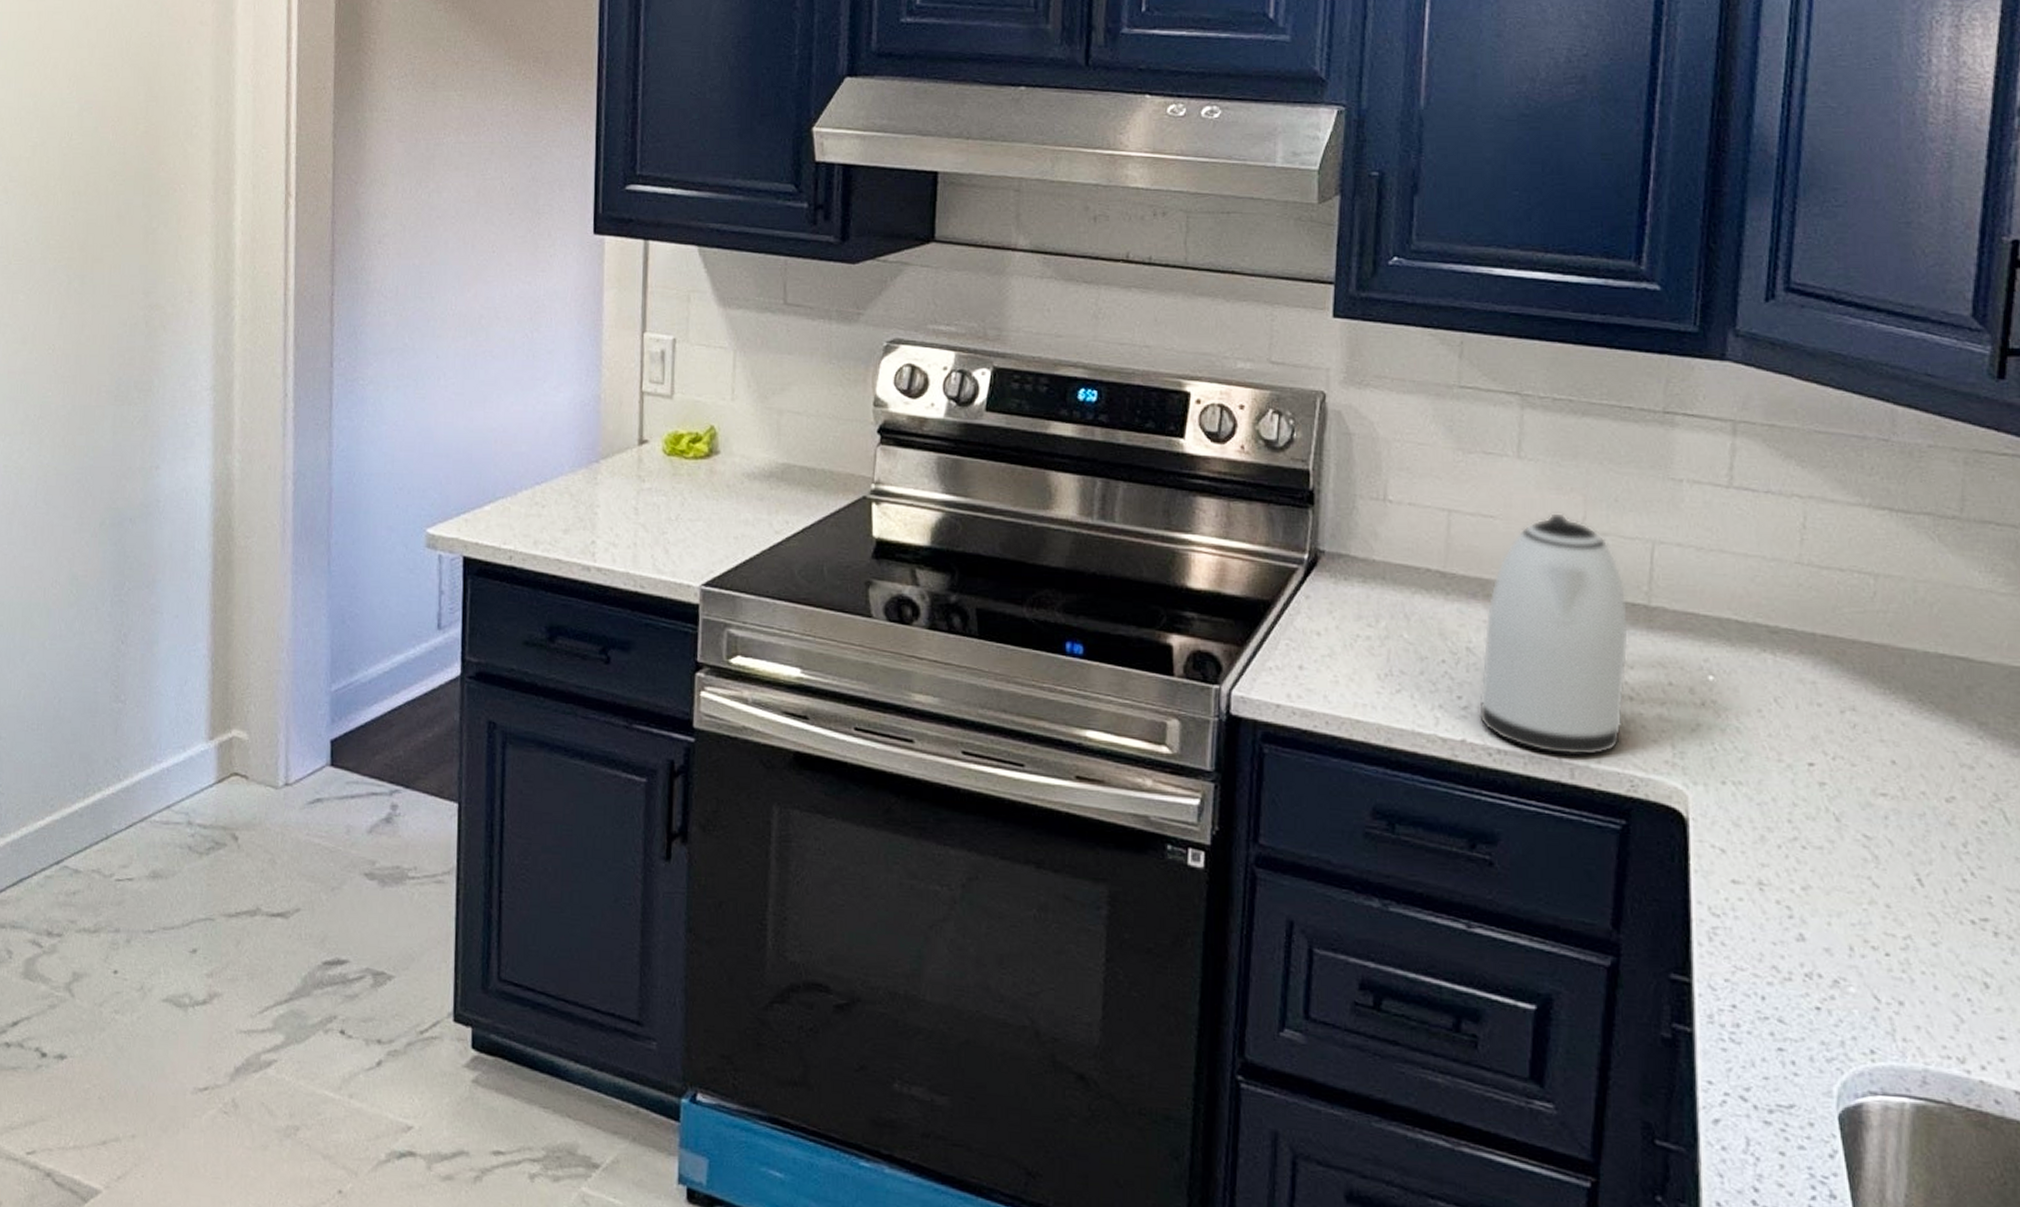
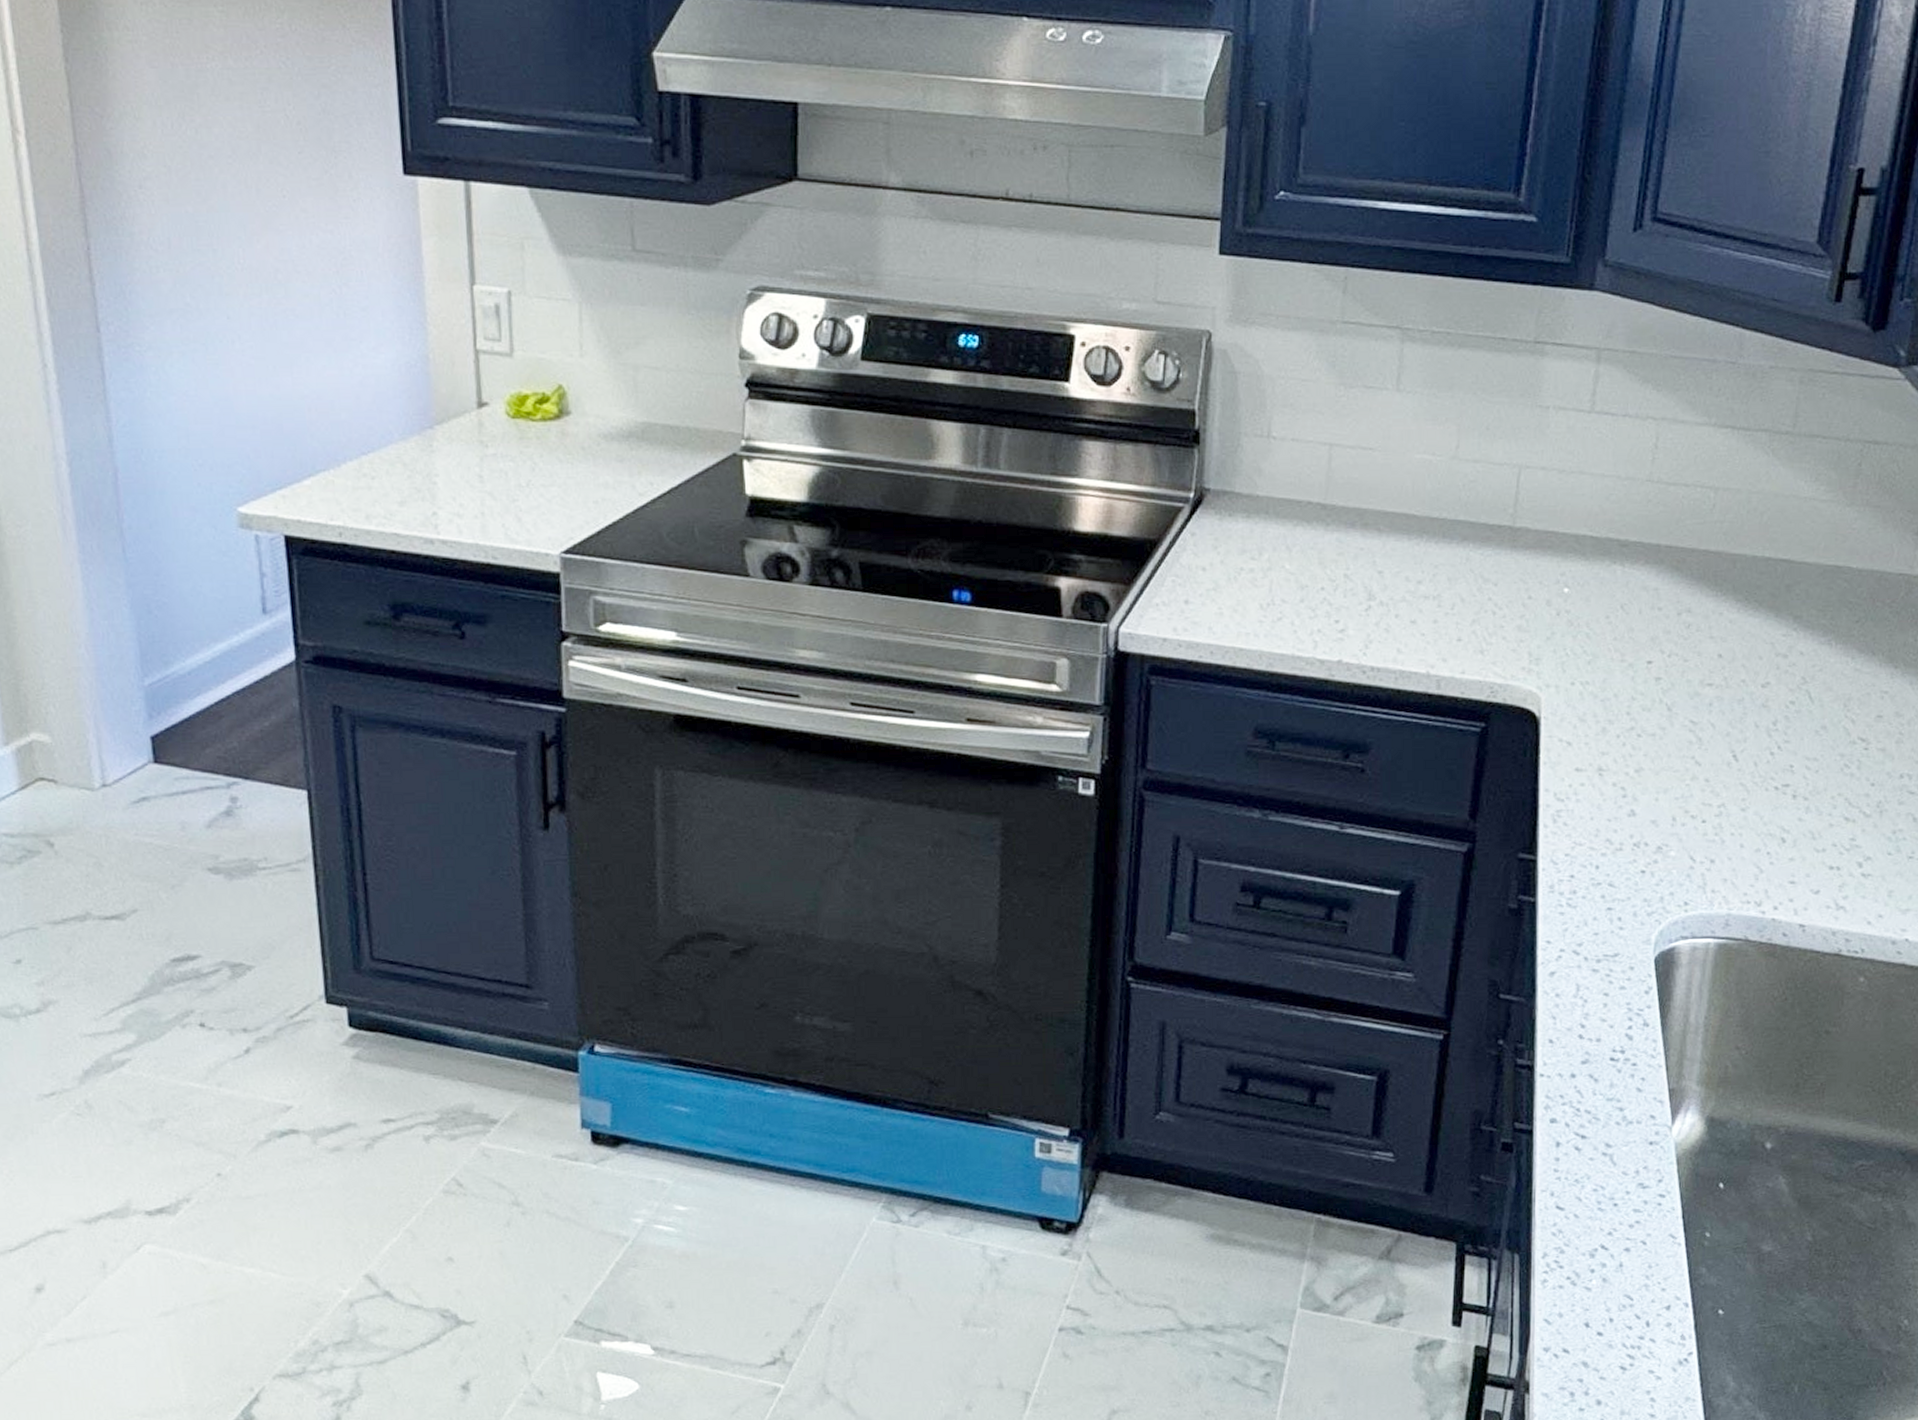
kettle: present [1478,512,1630,757] -> none [1354,442,1495,669]

